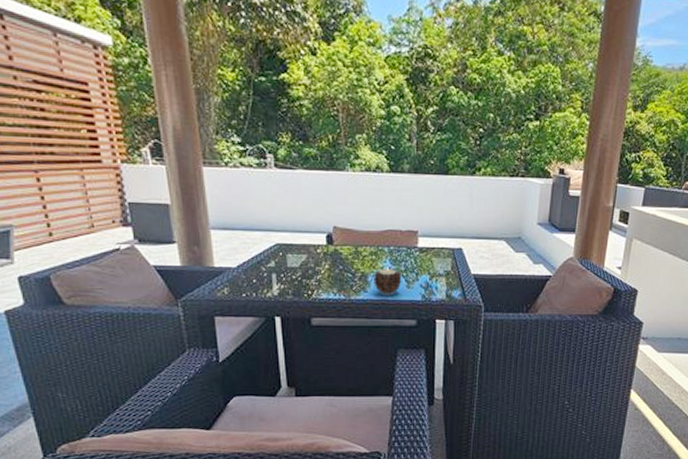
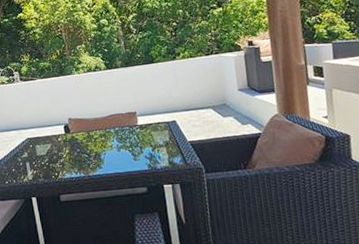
candle: present [372,266,402,296] -> none [105,144,129,170]

